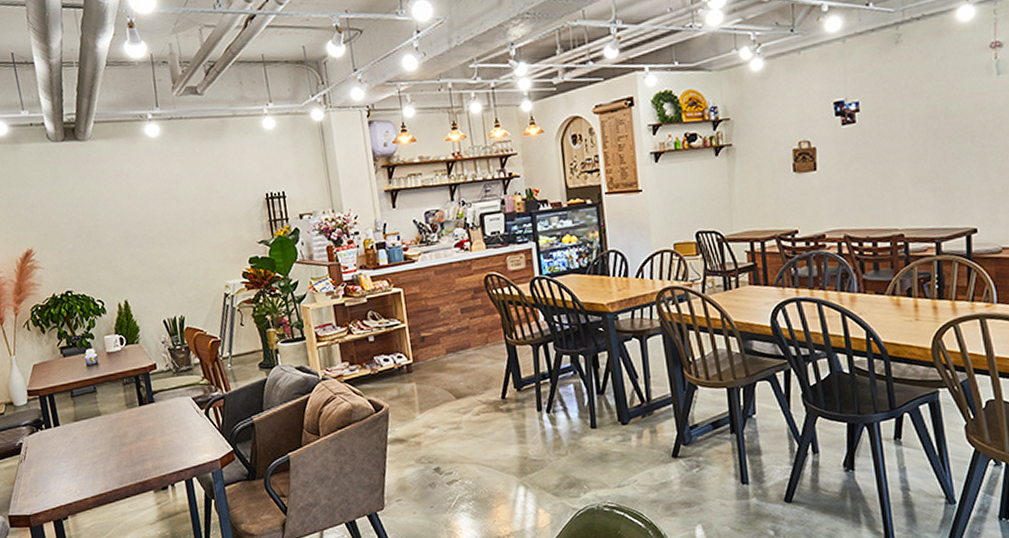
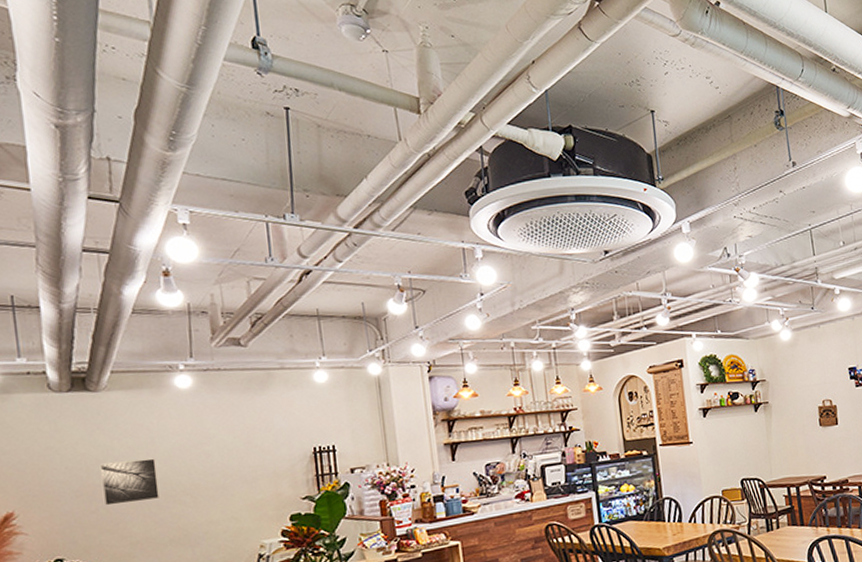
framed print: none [92,202,141,245] -> present [99,458,159,506]

